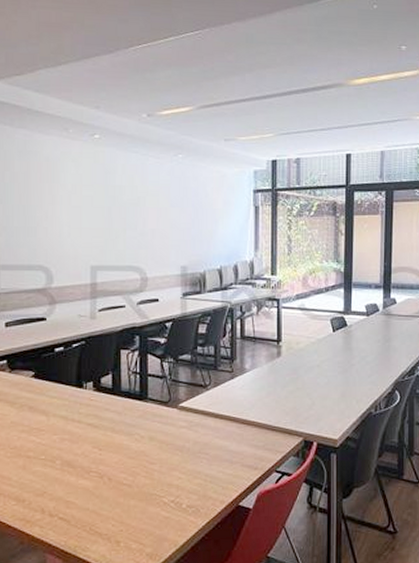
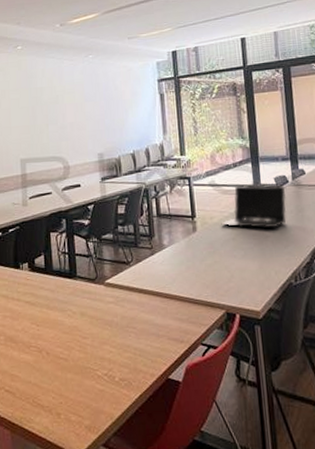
laptop computer: none [307,310,376,357] -> present [221,184,287,228]

